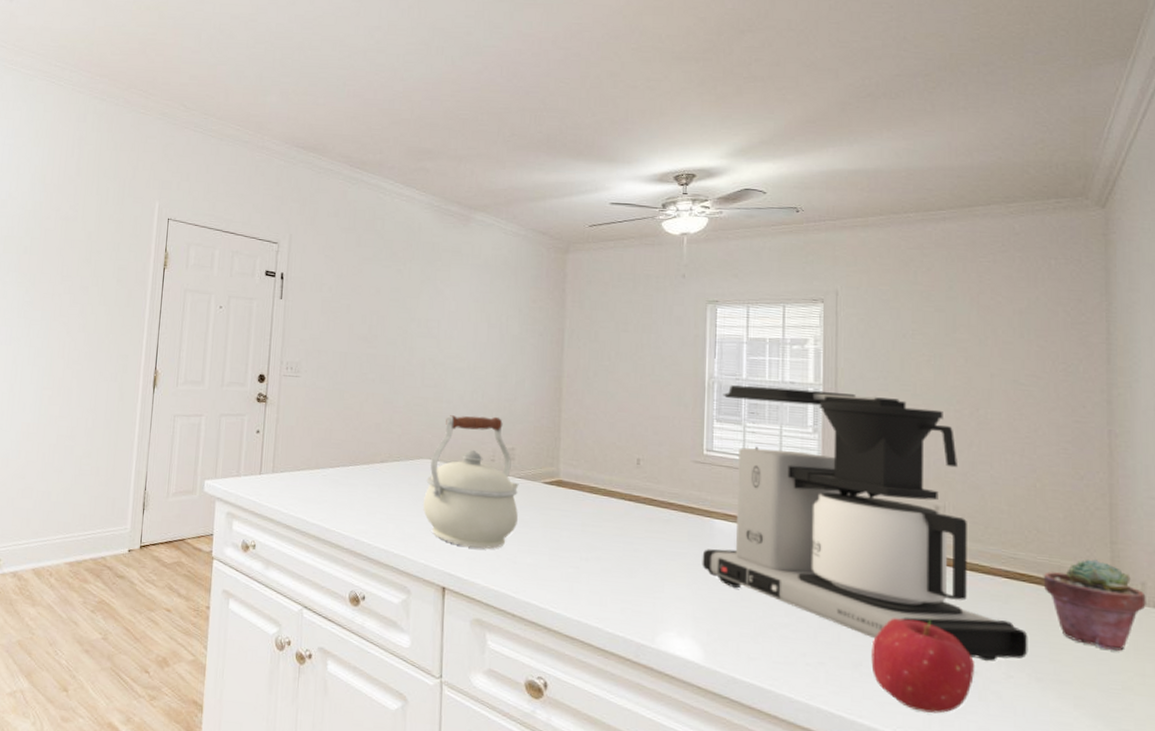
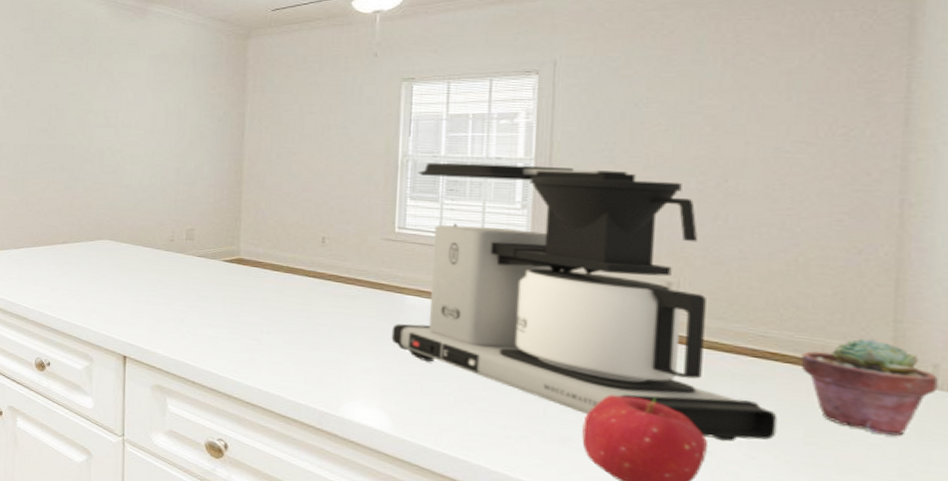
kettle: present [423,415,519,549] -> none [104,199,199,322]

